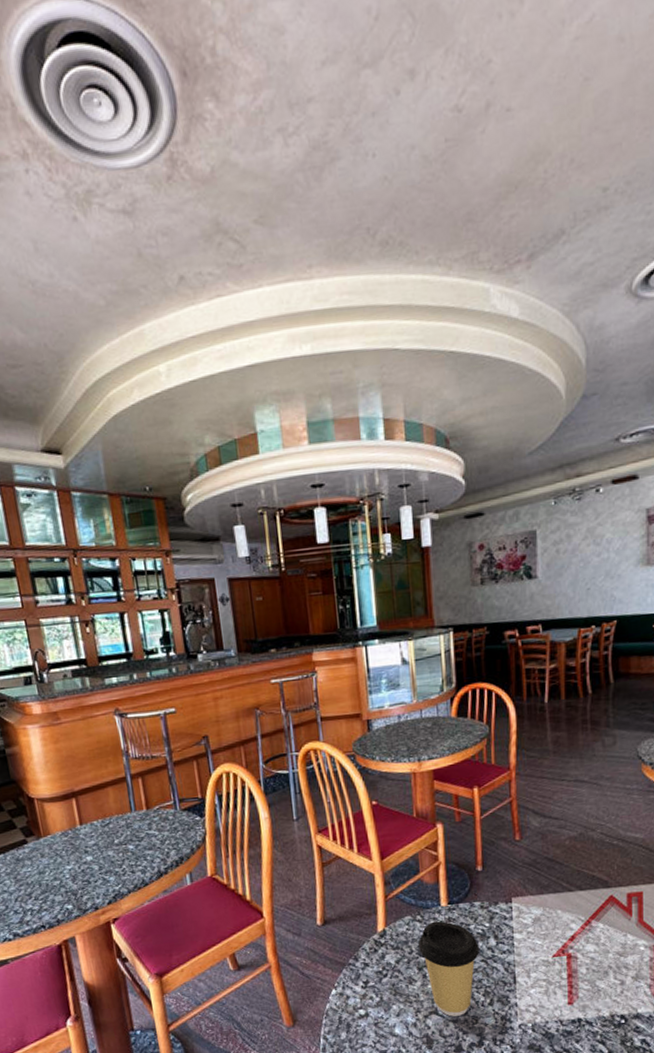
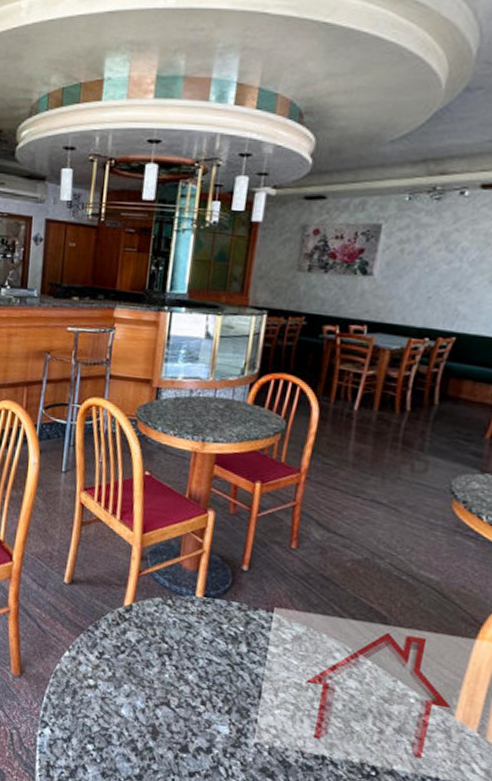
coffee cup: present [417,921,480,1017] -> none [162,610,229,716]

